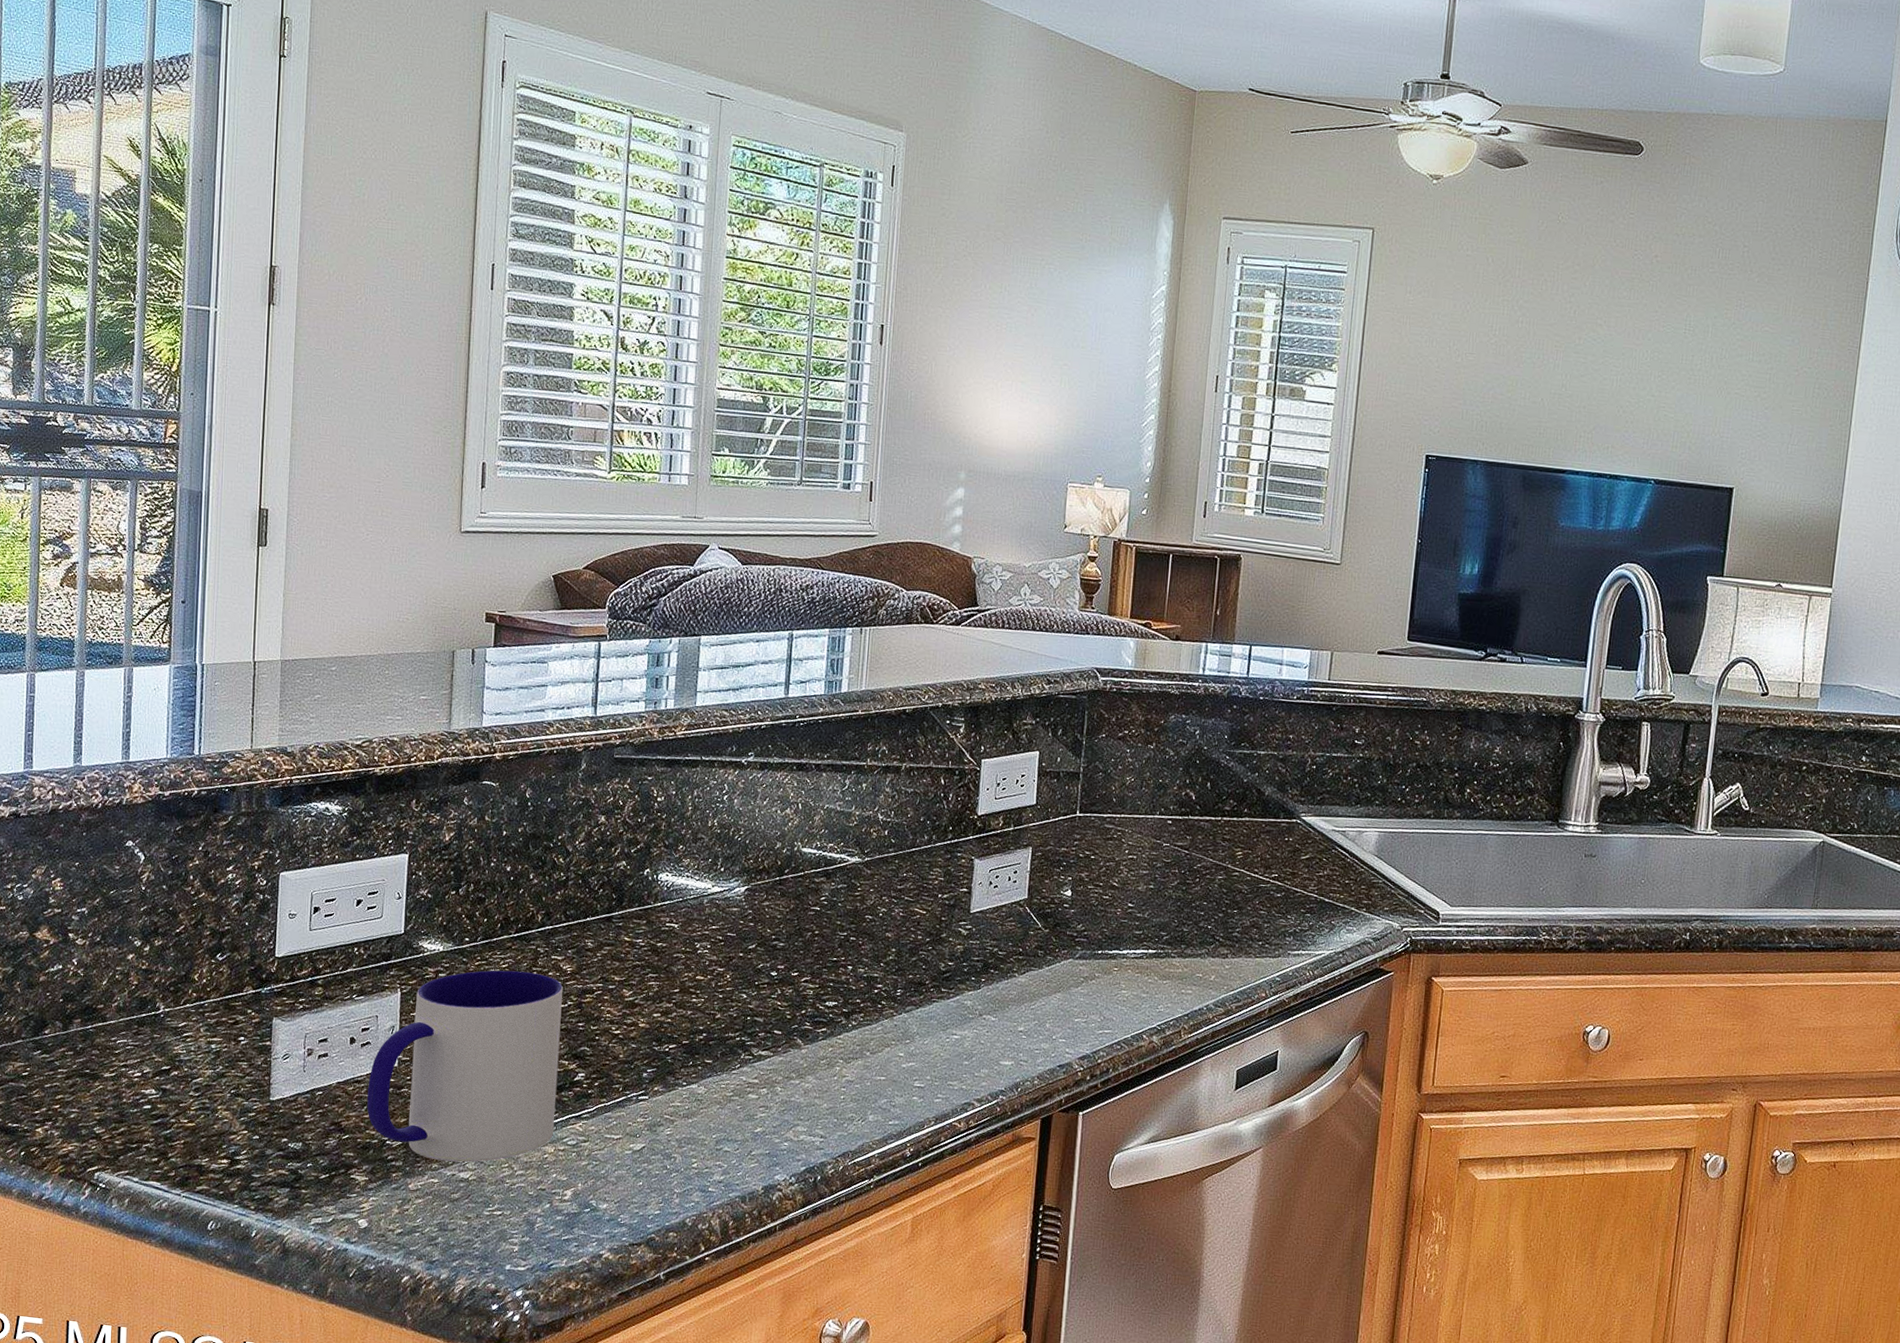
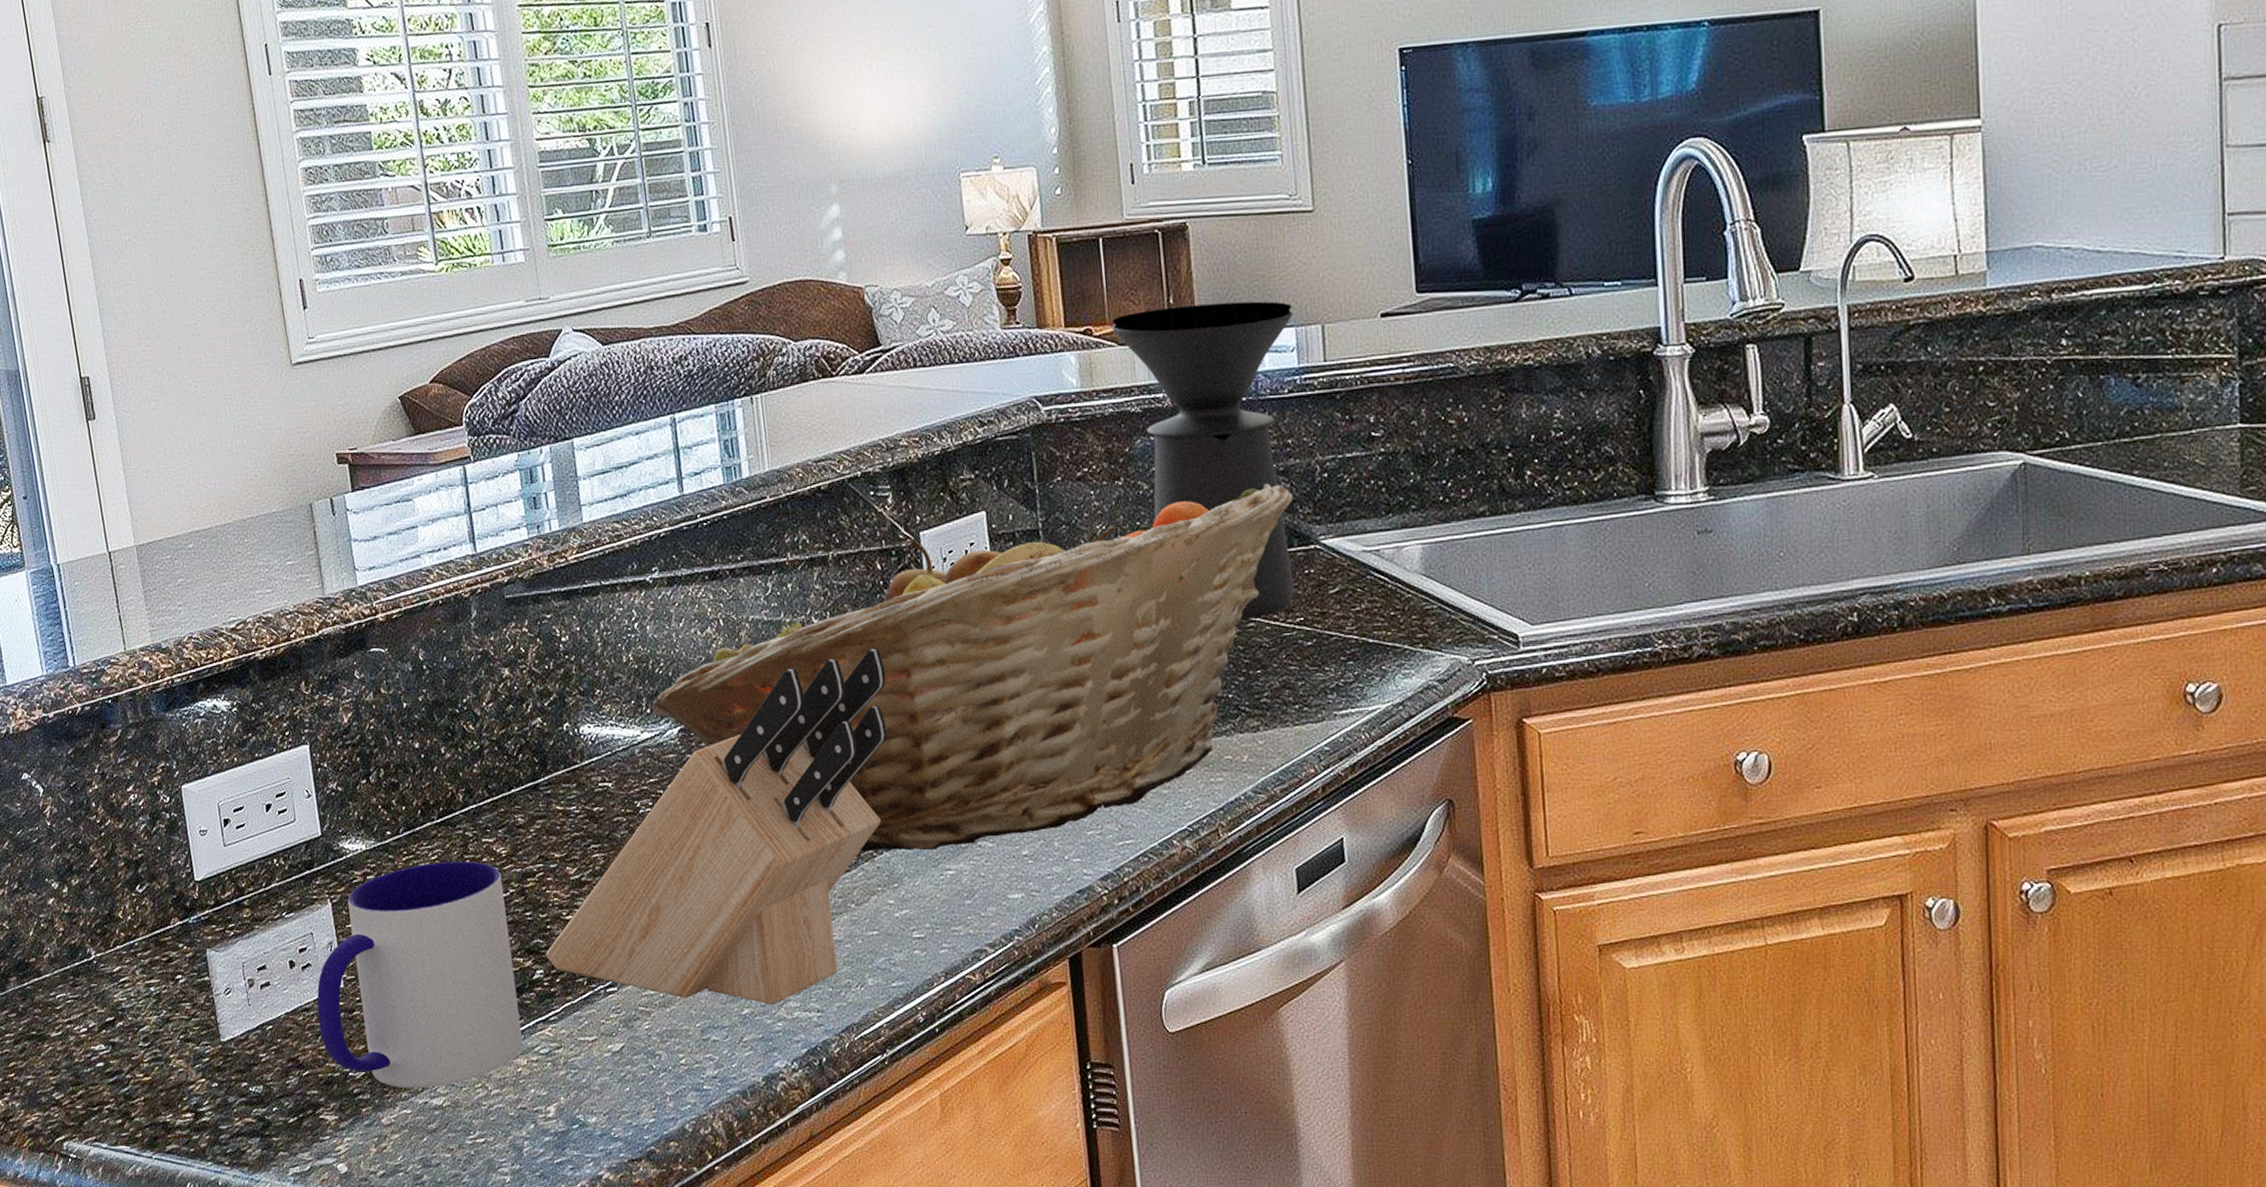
knife block: none [589,846,932,1128] -> present [545,648,888,1006]
fruit basket: none [725,763,1286,1017] -> present [651,483,1293,852]
coffee maker: none [1167,616,1312,870] -> present [1111,301,1294,621]

